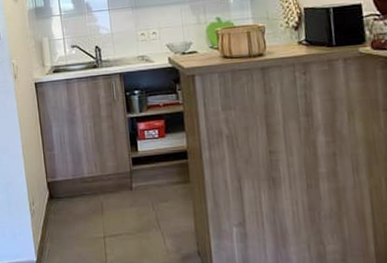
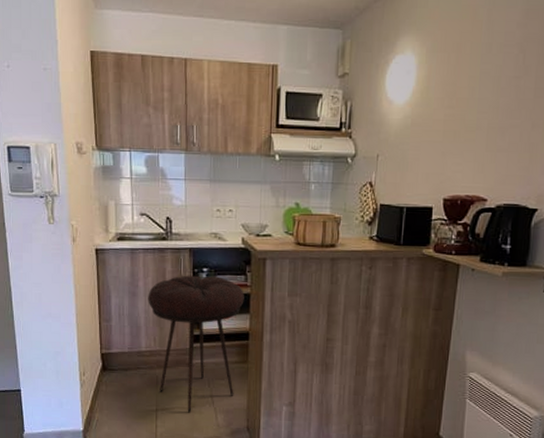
stool: none [85,97,180,239] -> present [148,275,245,413]

